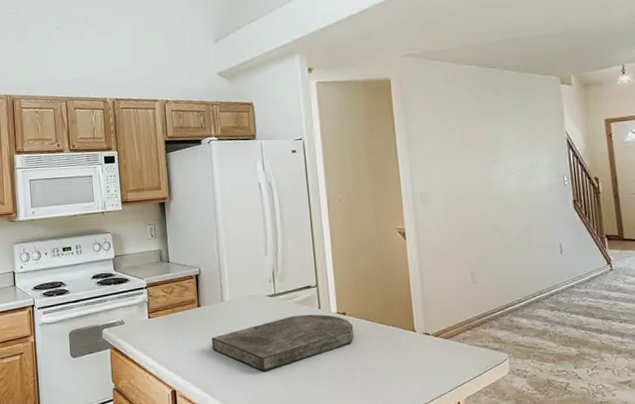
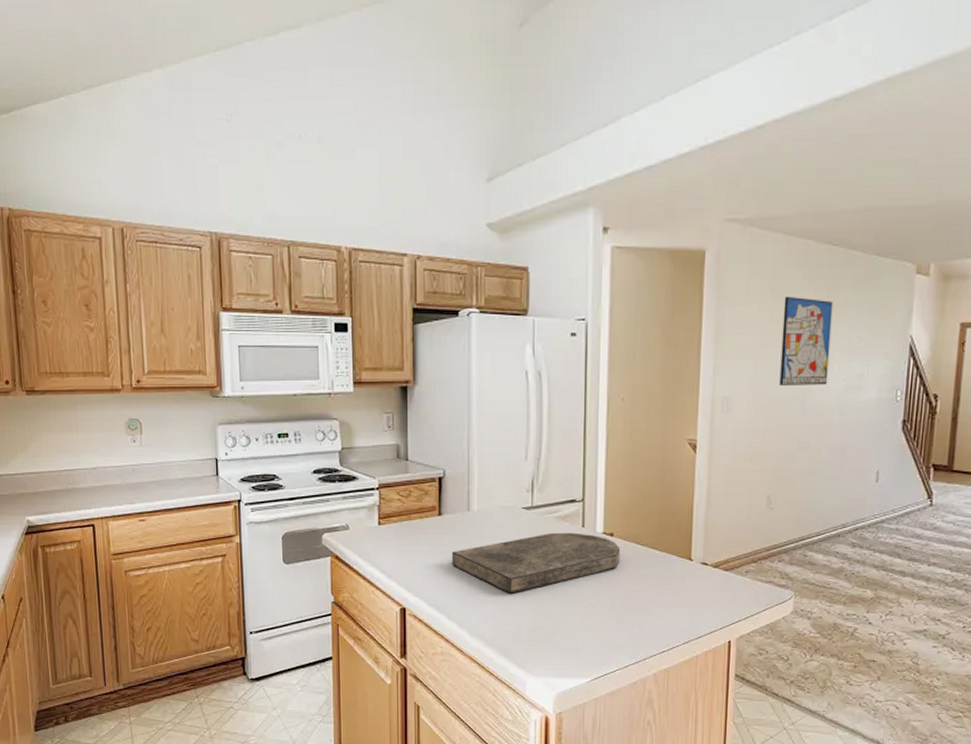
wall art: none [458,109,505,180] -> present [779,296,833,386]

